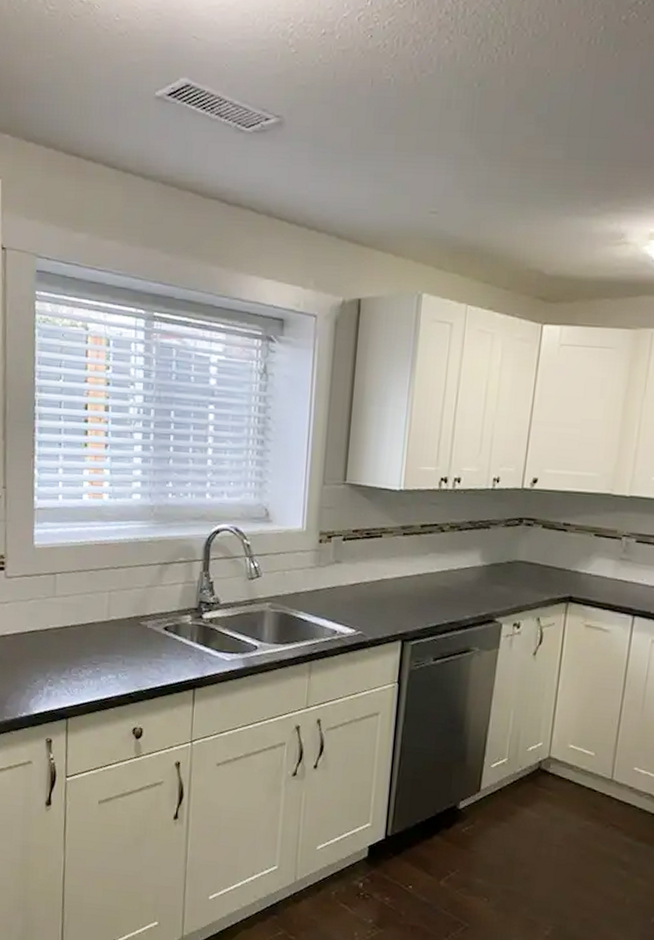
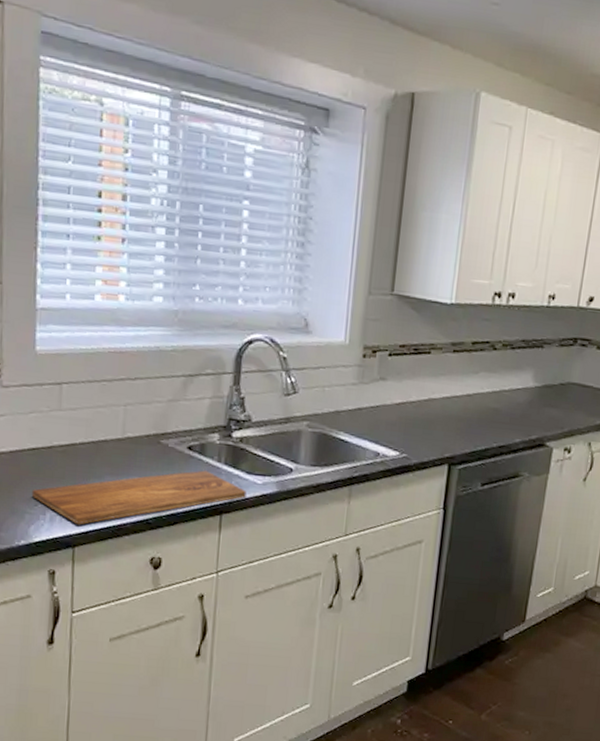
cutting board: none [31,648,216,699] -> present [31,470,247,525]

